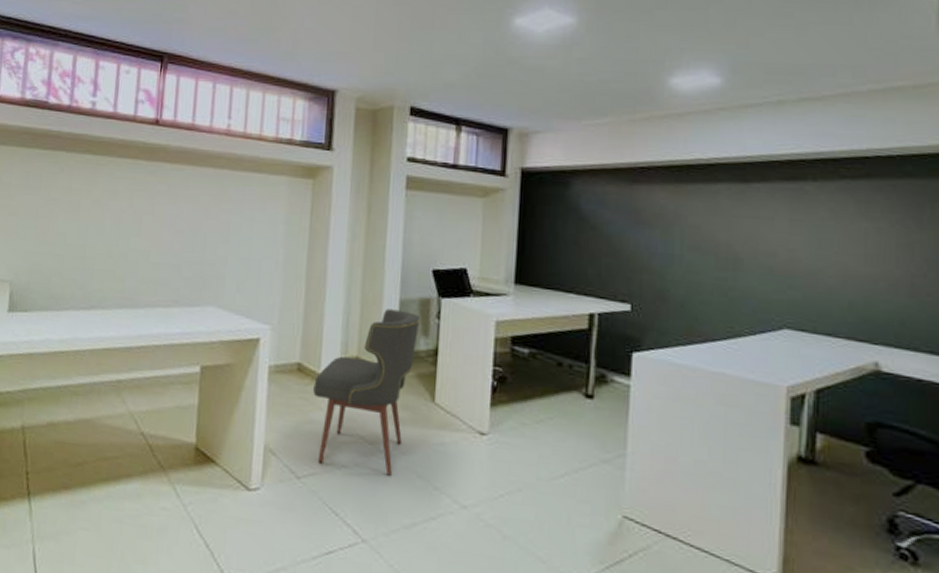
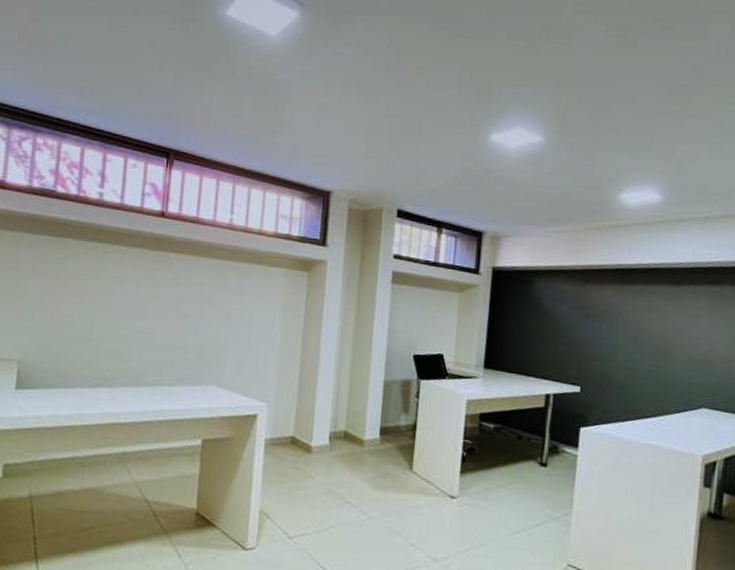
chair: present [313,308,421,476] -> none [305,389,402,535]

